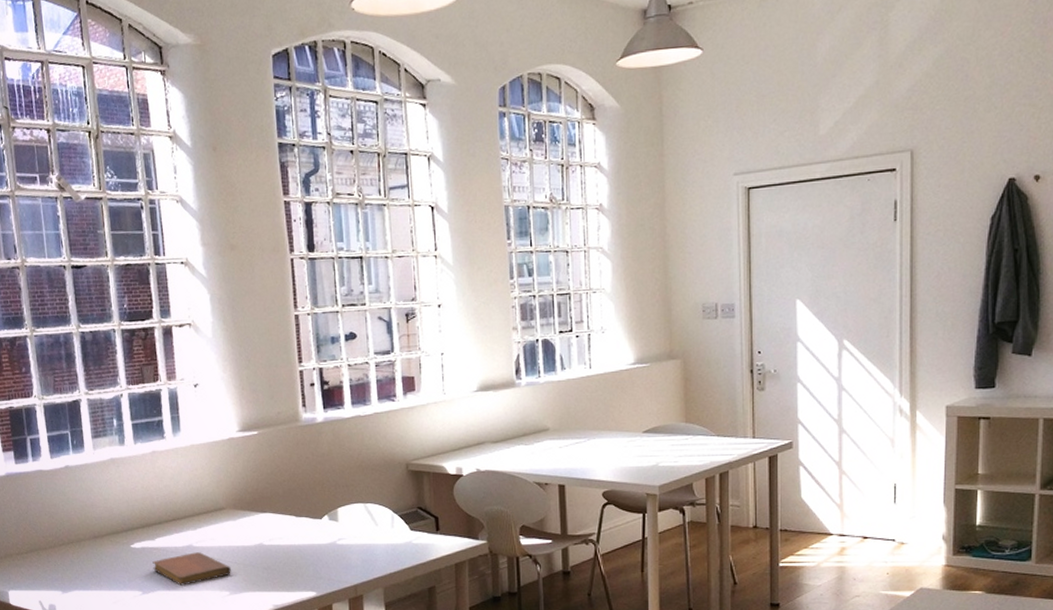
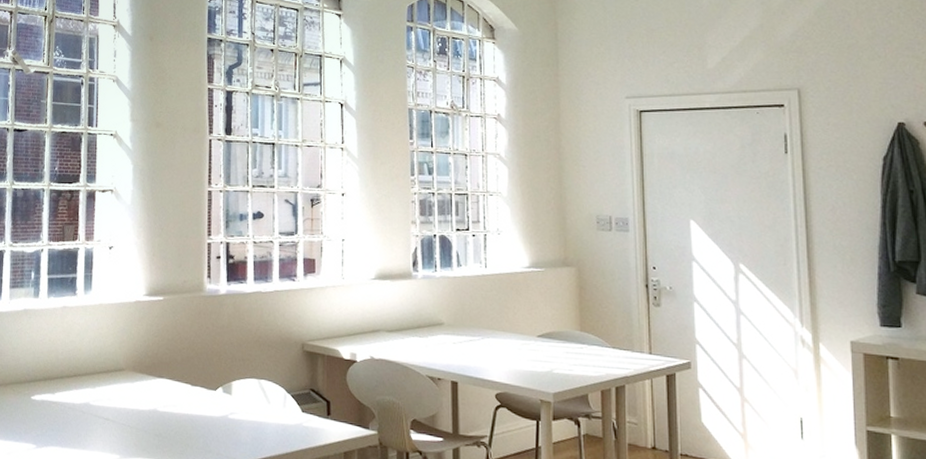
notebook: present [152,552,231,586] -> none [49,410,124,444]

